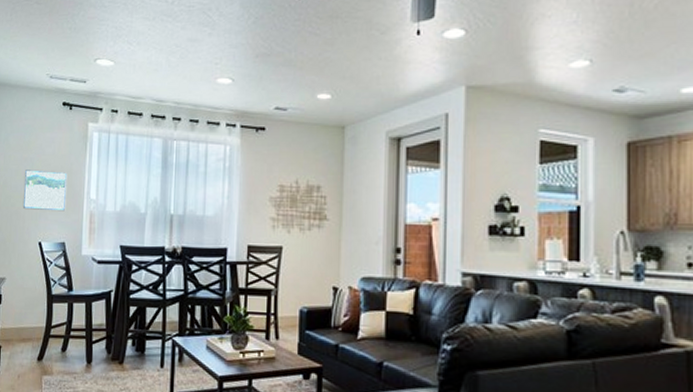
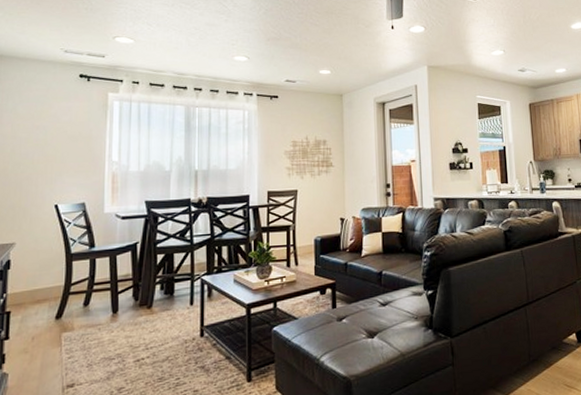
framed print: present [22,170,68,211] -> none [35,137,87,175]

